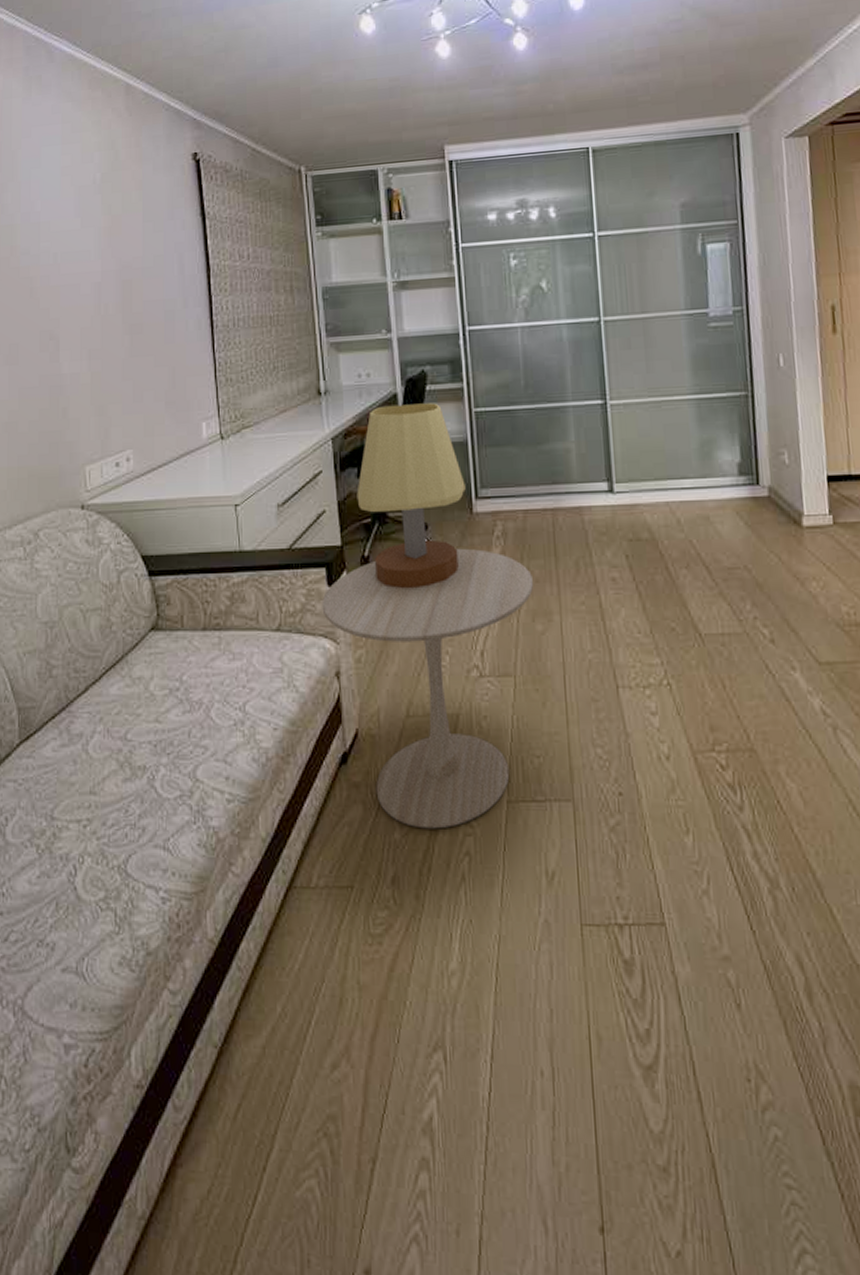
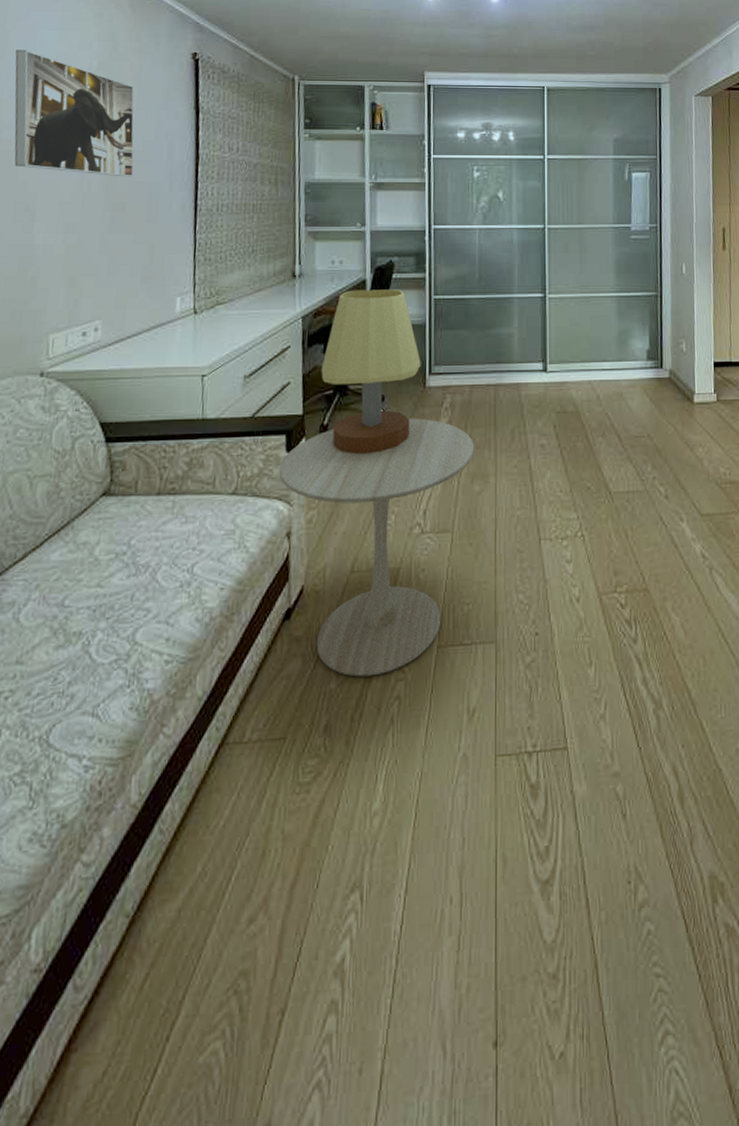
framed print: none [23,169,147,297] -> present [14,50,135,177]

